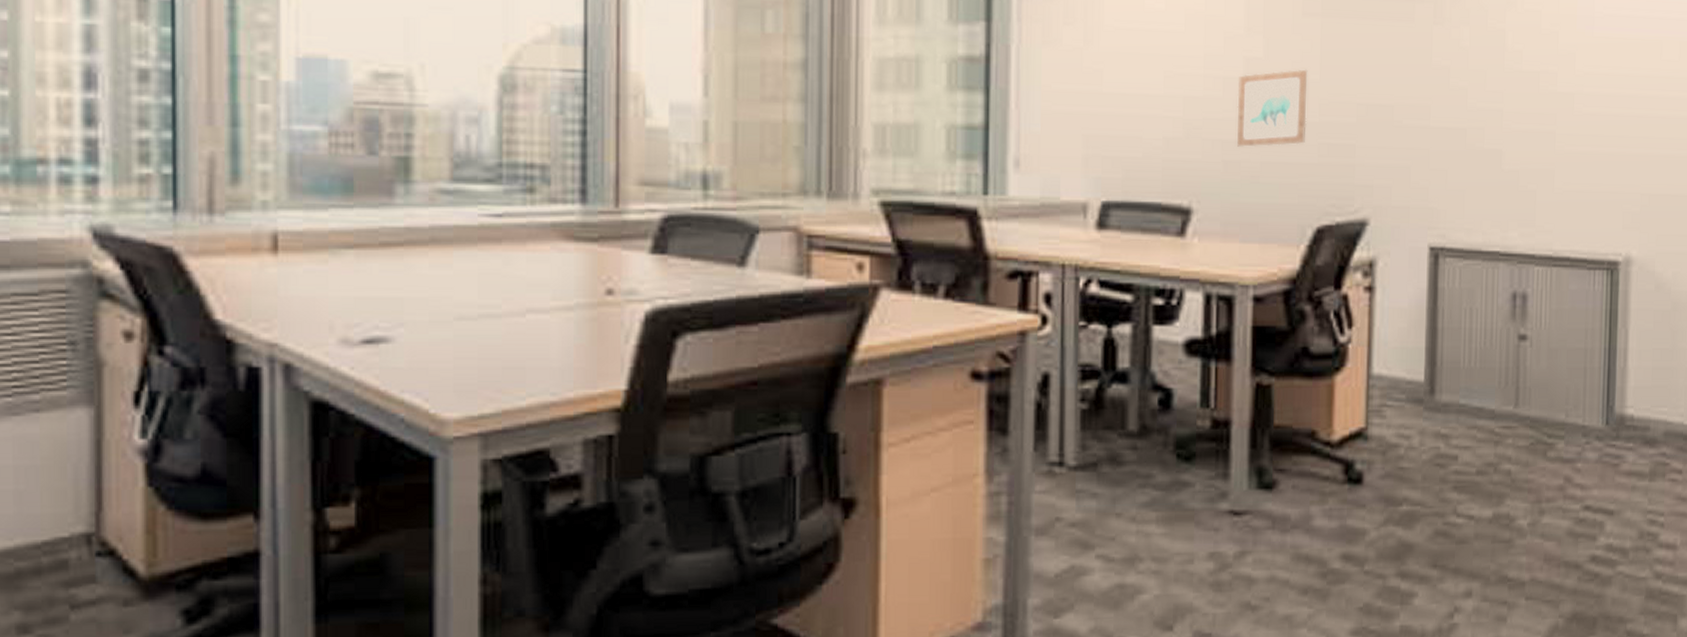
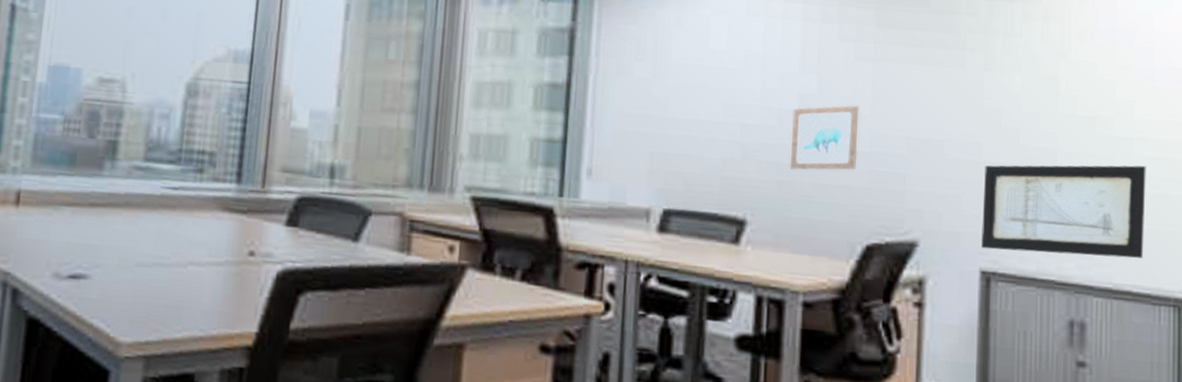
wall art: none [1429,122,1586,223] -> present [980,165,1146,259]

